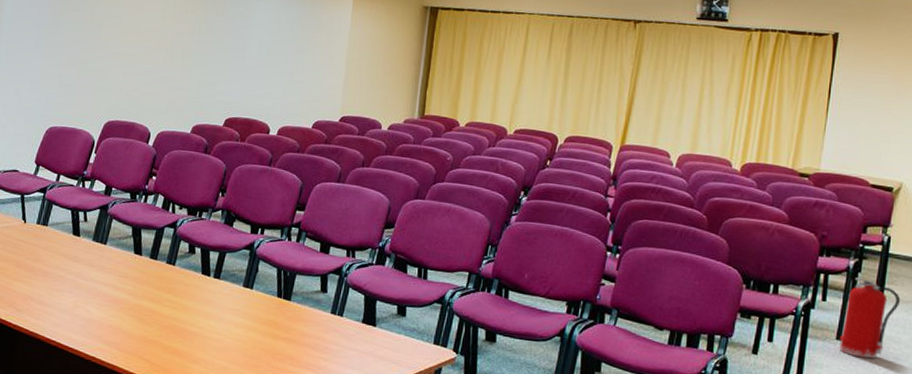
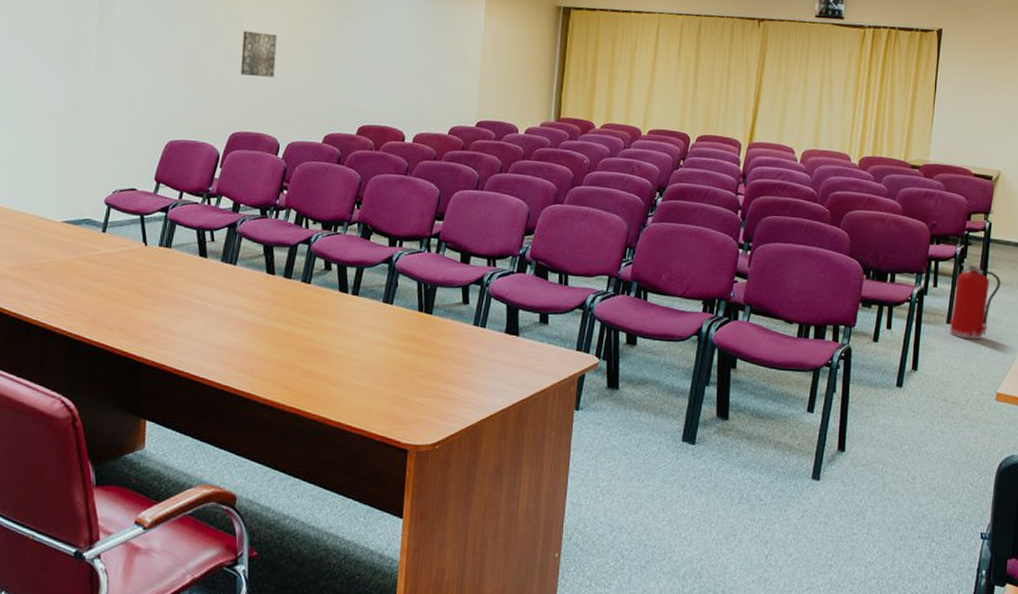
wall art: none [116,26,152,71] -> present [240,31,278,78]

